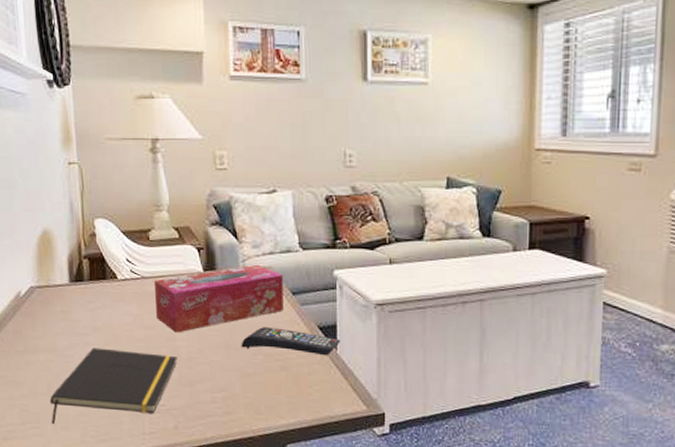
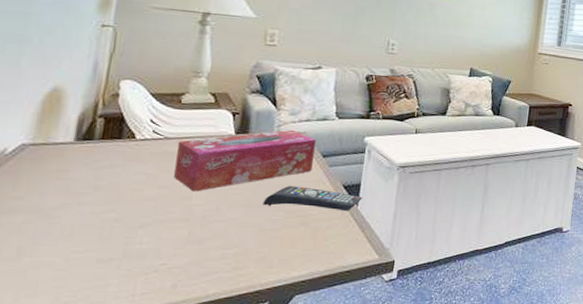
notepad: present [49,348,177,425] -> none [12,207,190,293]

